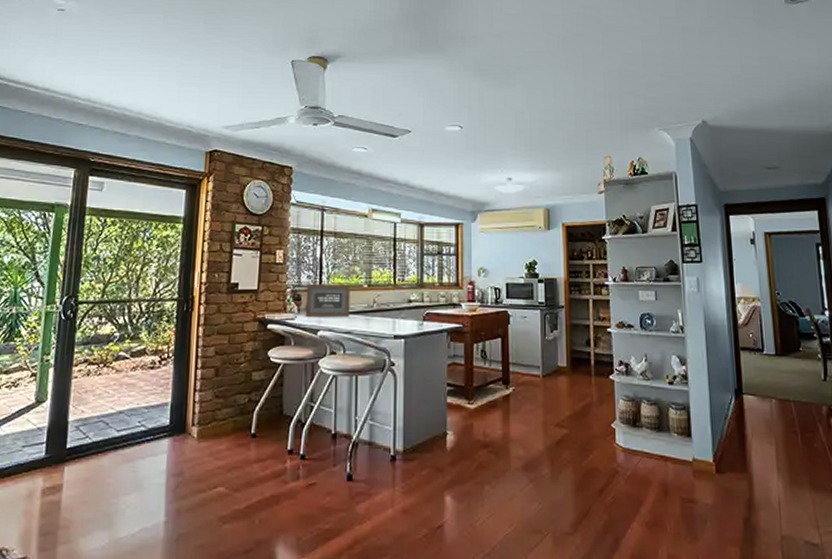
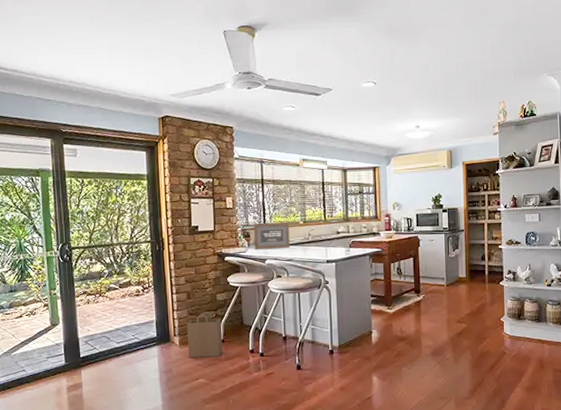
shopping bag: none [208,395,256,458] -> present [187,312,223,358]

